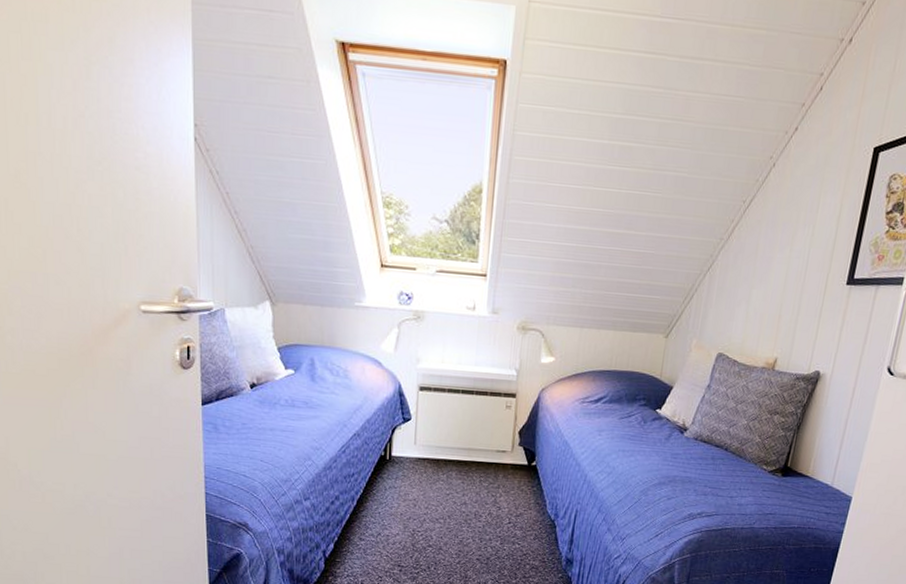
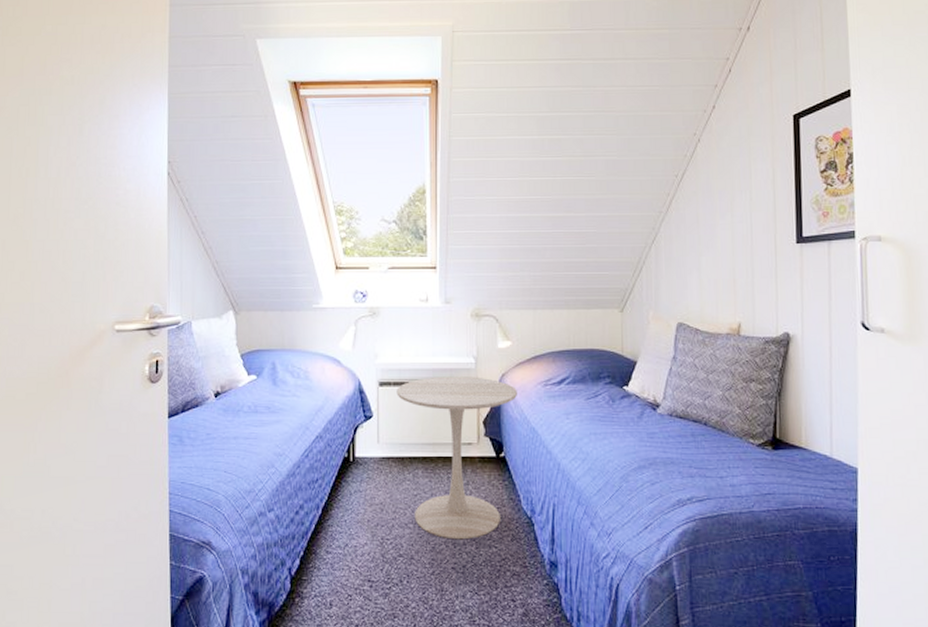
side table: none [436,385,555,536] -> present [396,376,517,540]

